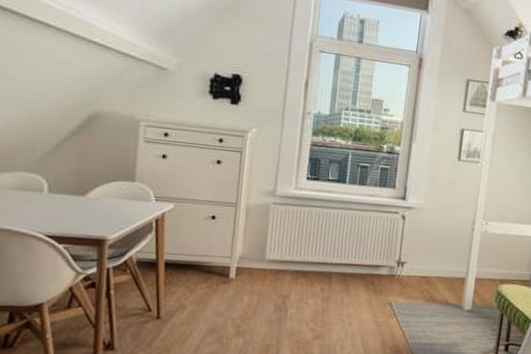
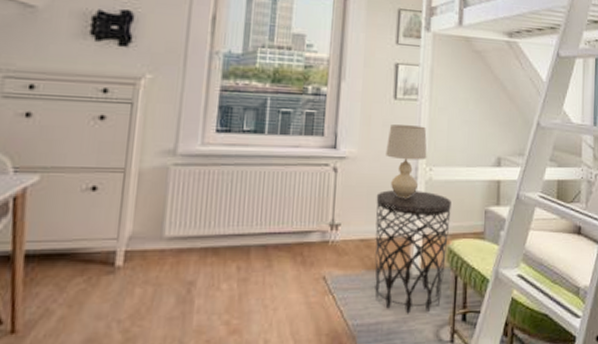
side table: none [431,238,503,341] -> present [375,190,451,314]
table lamp: none [448,182,485,246] -> present [386,124,427,198]

